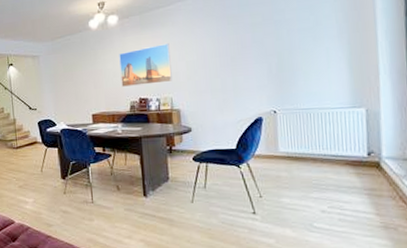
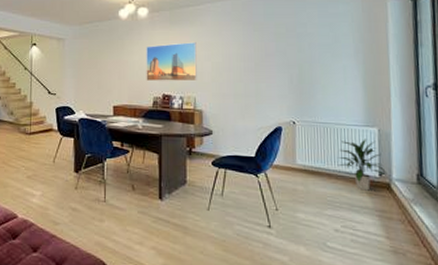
indoor plant: none [323,120,375,172] -> present [338,139,386,191]

